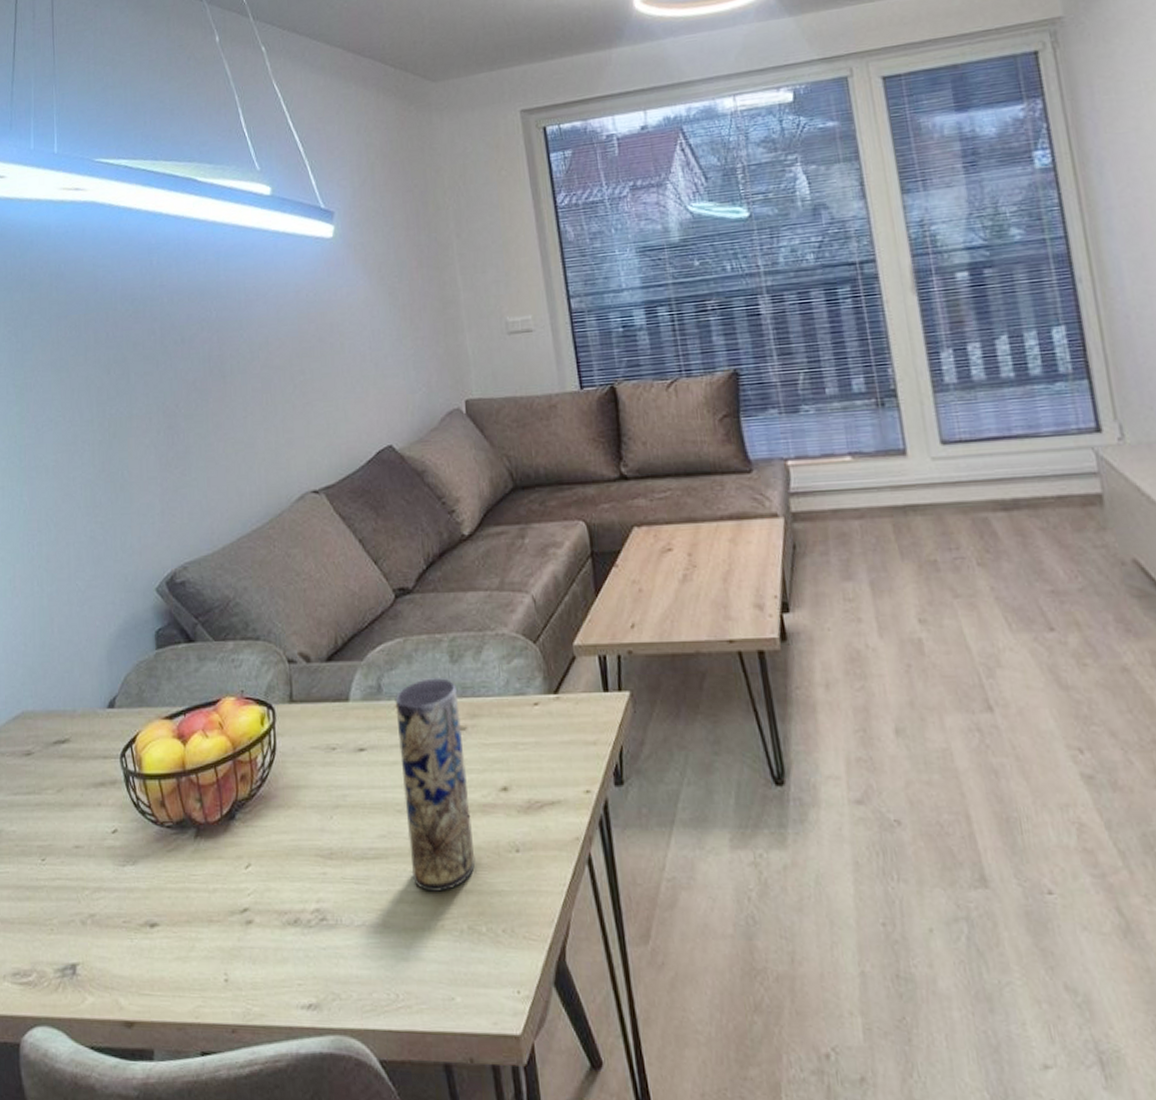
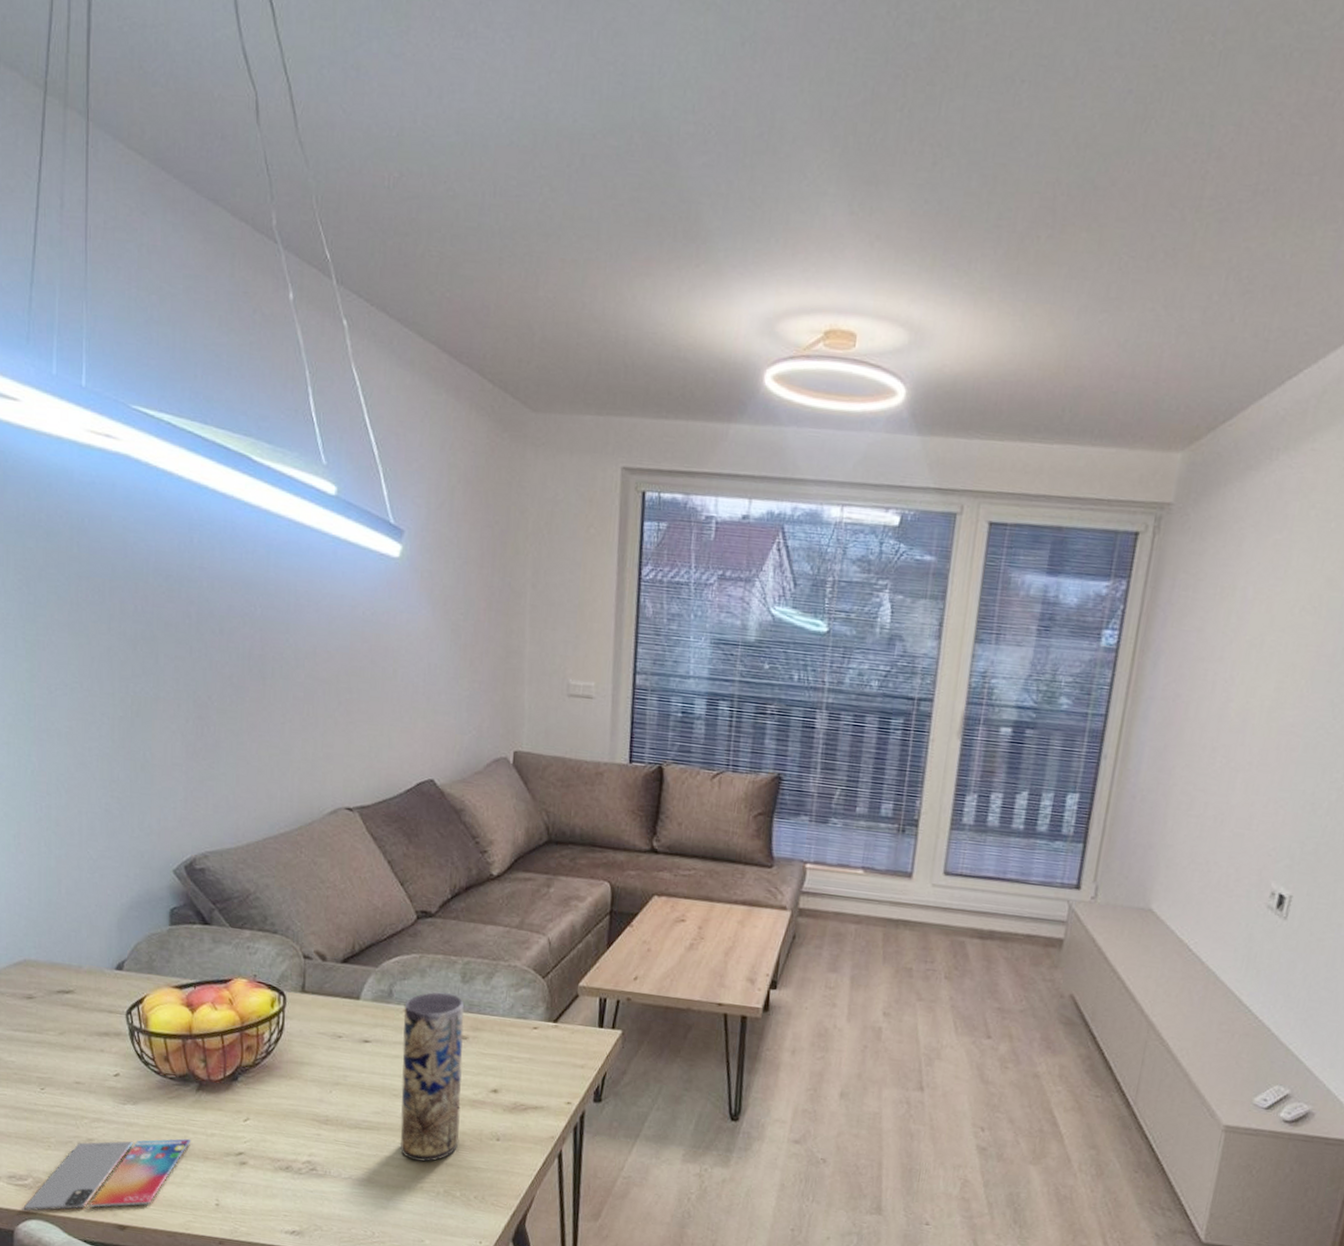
smartphone: none [27,899,194,1017] -> present [22,1138,192,1211]

